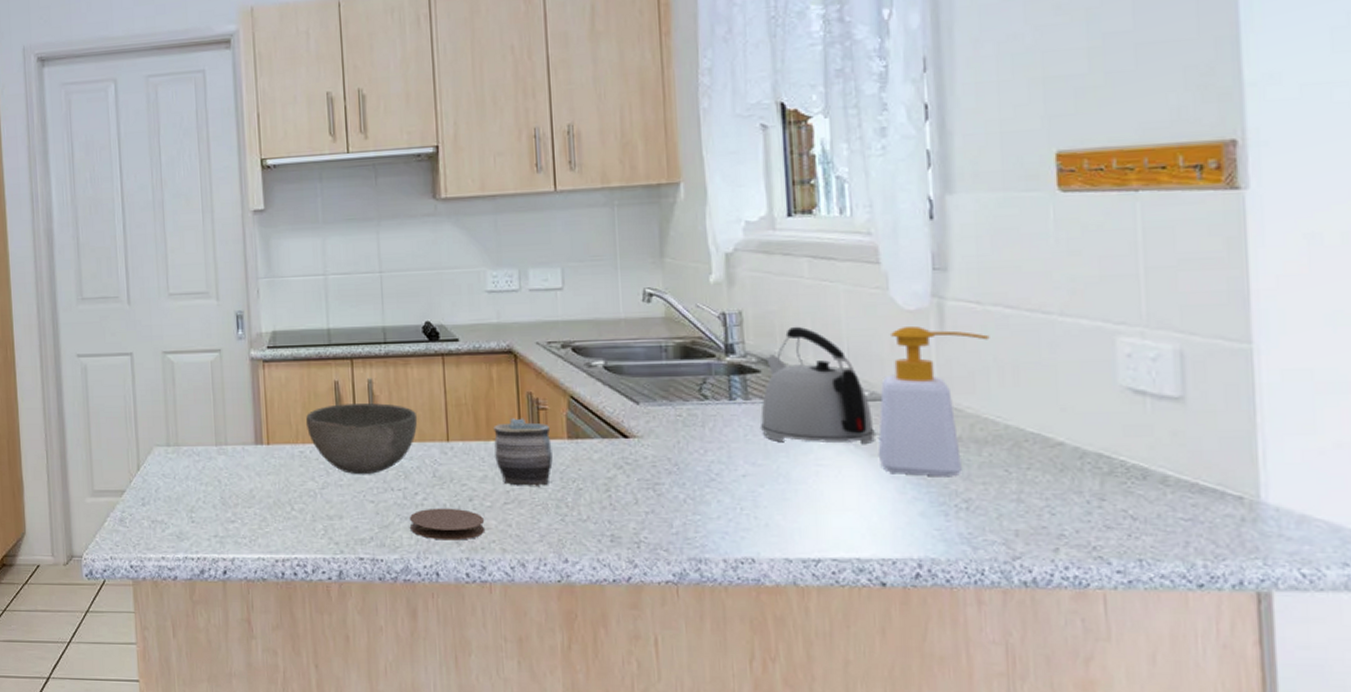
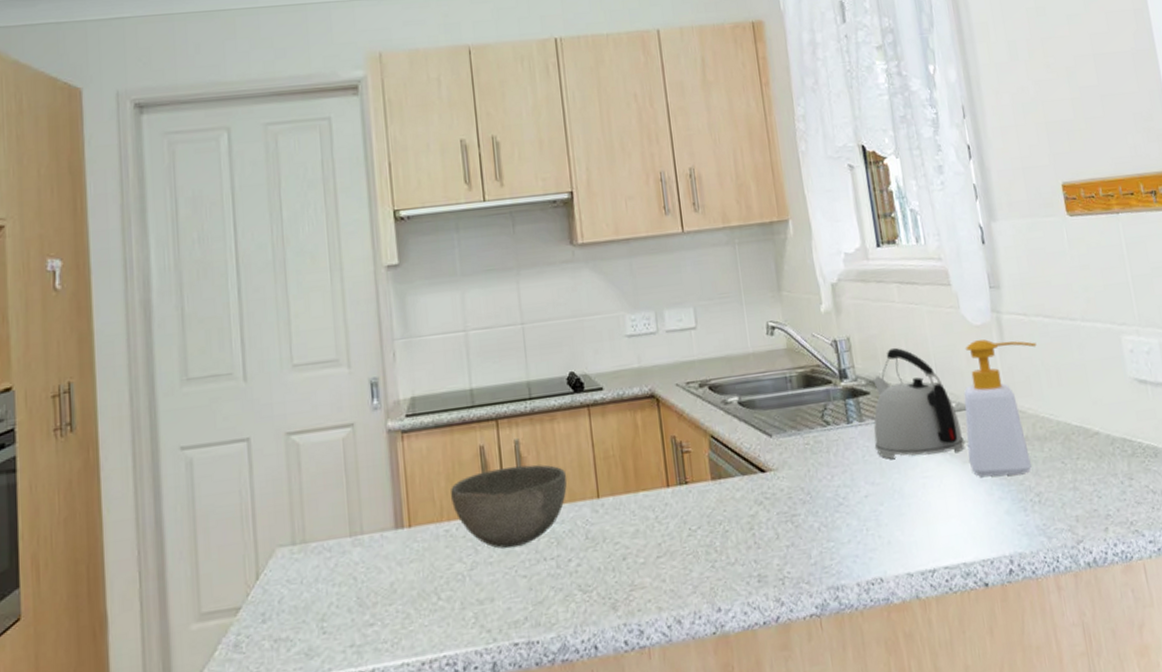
coaster: present [409,508,486,541] -> none [563,570,641,609]
mug: present [493,418,553,486] -> none [642,464,700,537]

